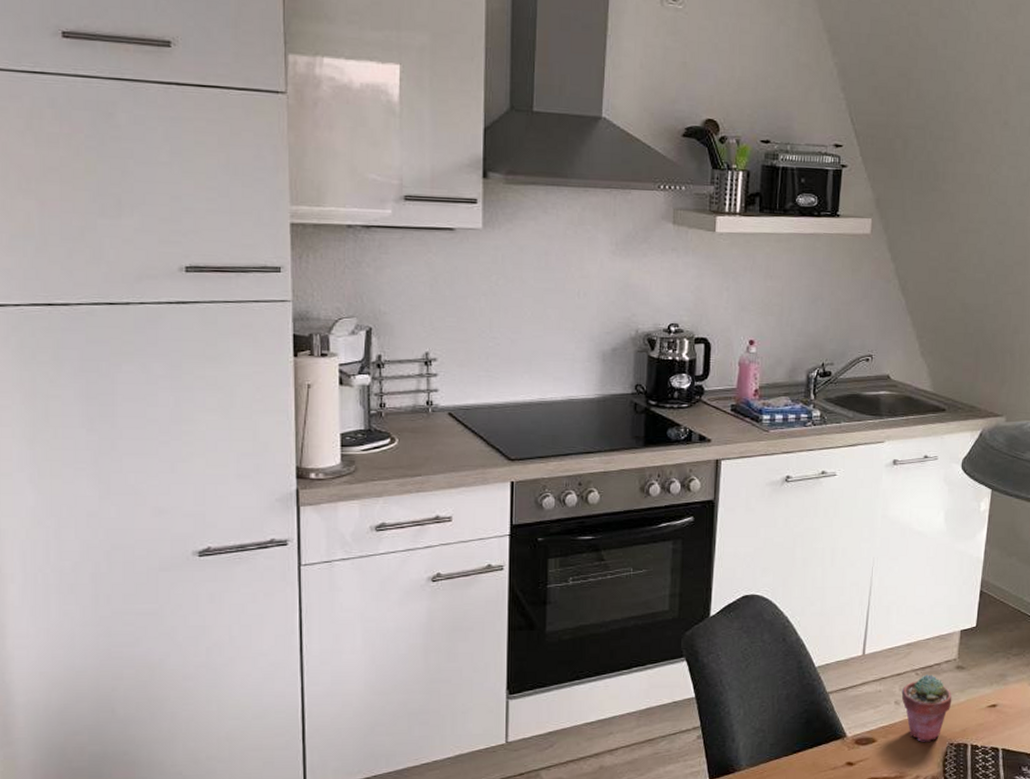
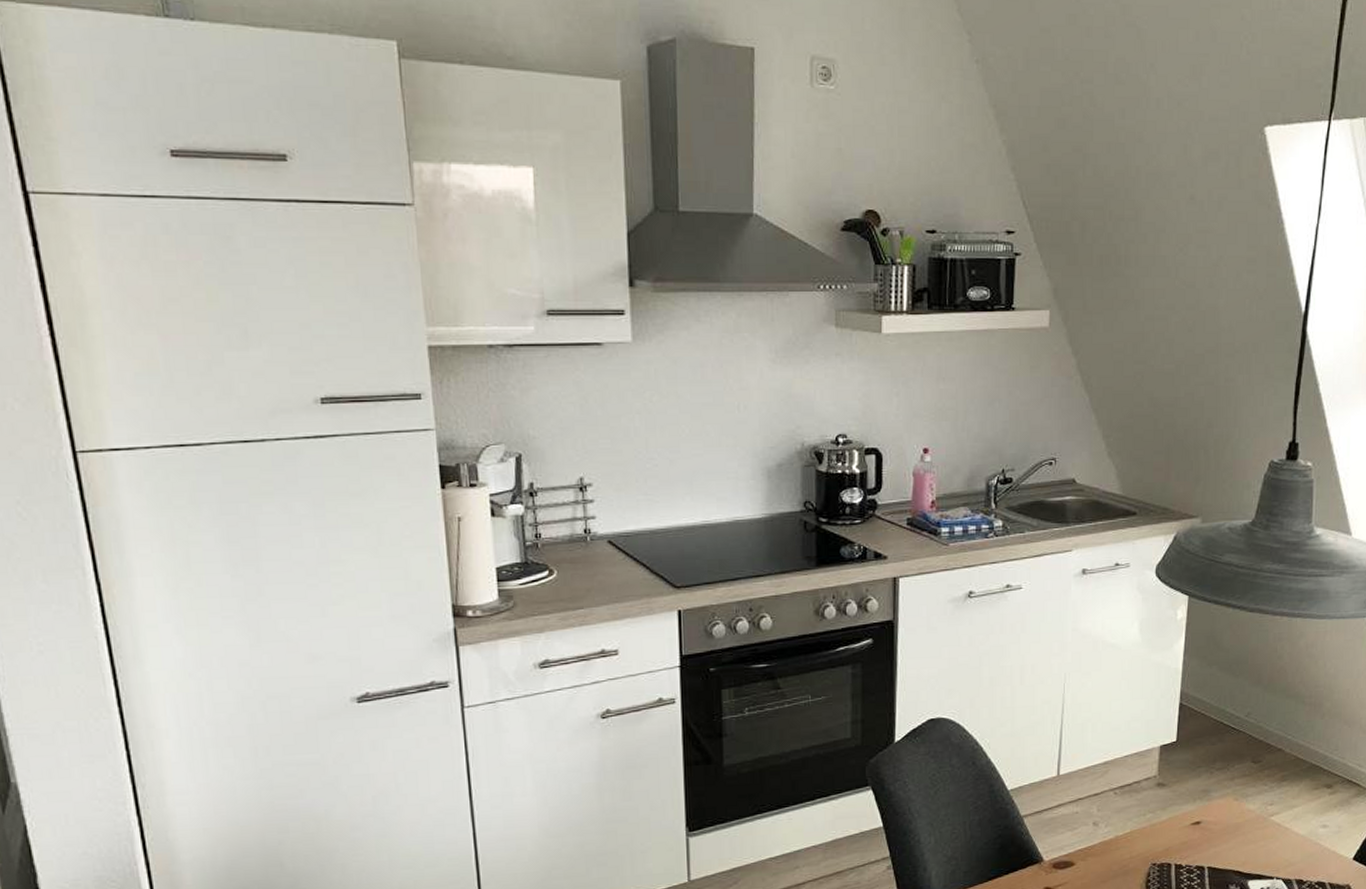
potted succulent: present [901,674,952,742] -> none [1099,793,1153,864]

